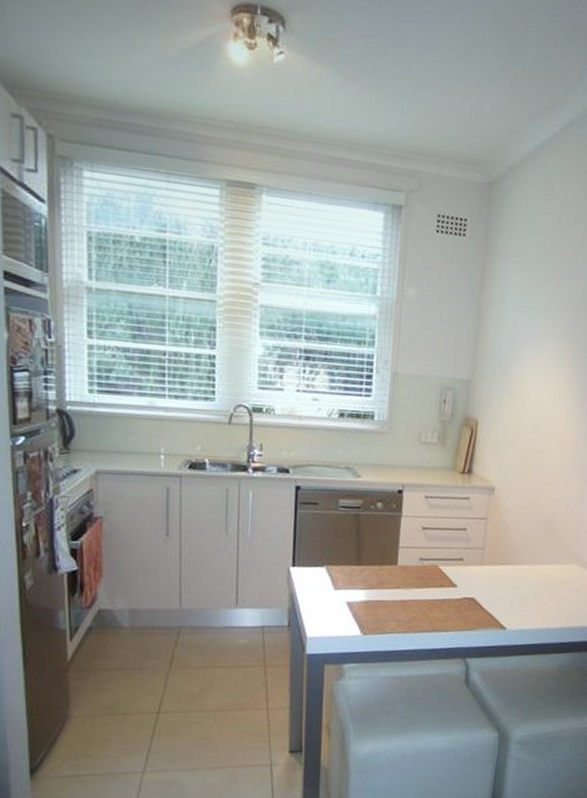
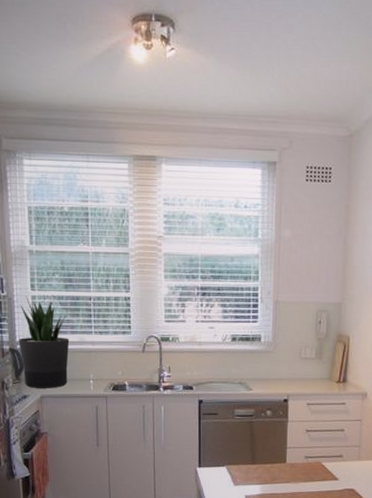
planter: none [68,343,136,463] -> present [18,295,70,388]

